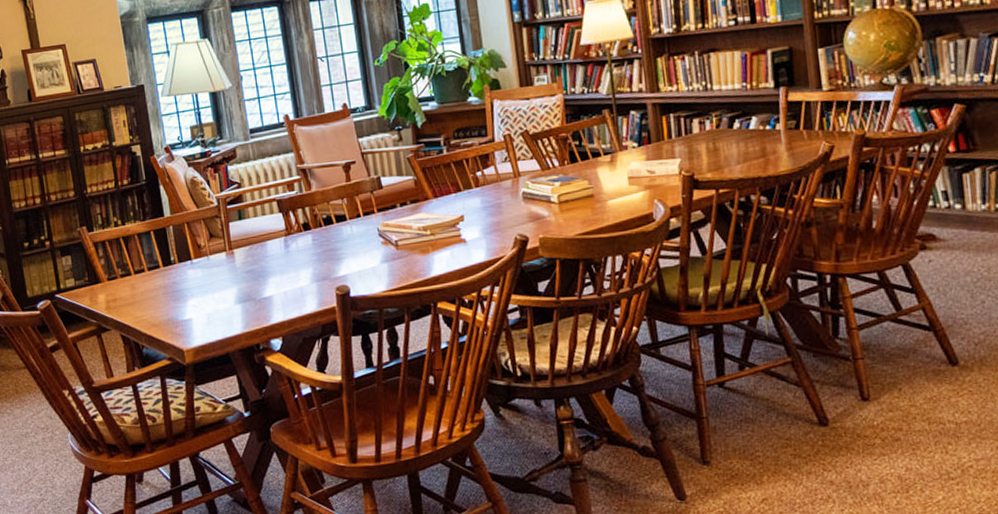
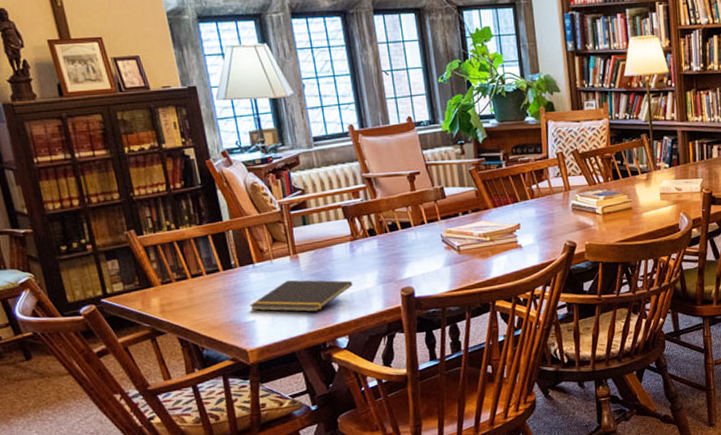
notepad: none [187,277,287,311] -> present [249,280,353,312]

